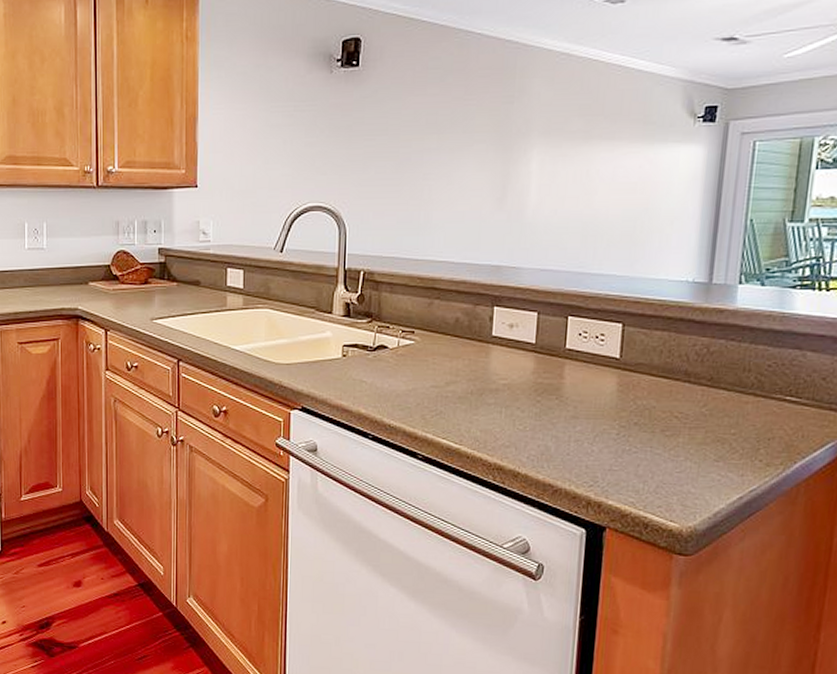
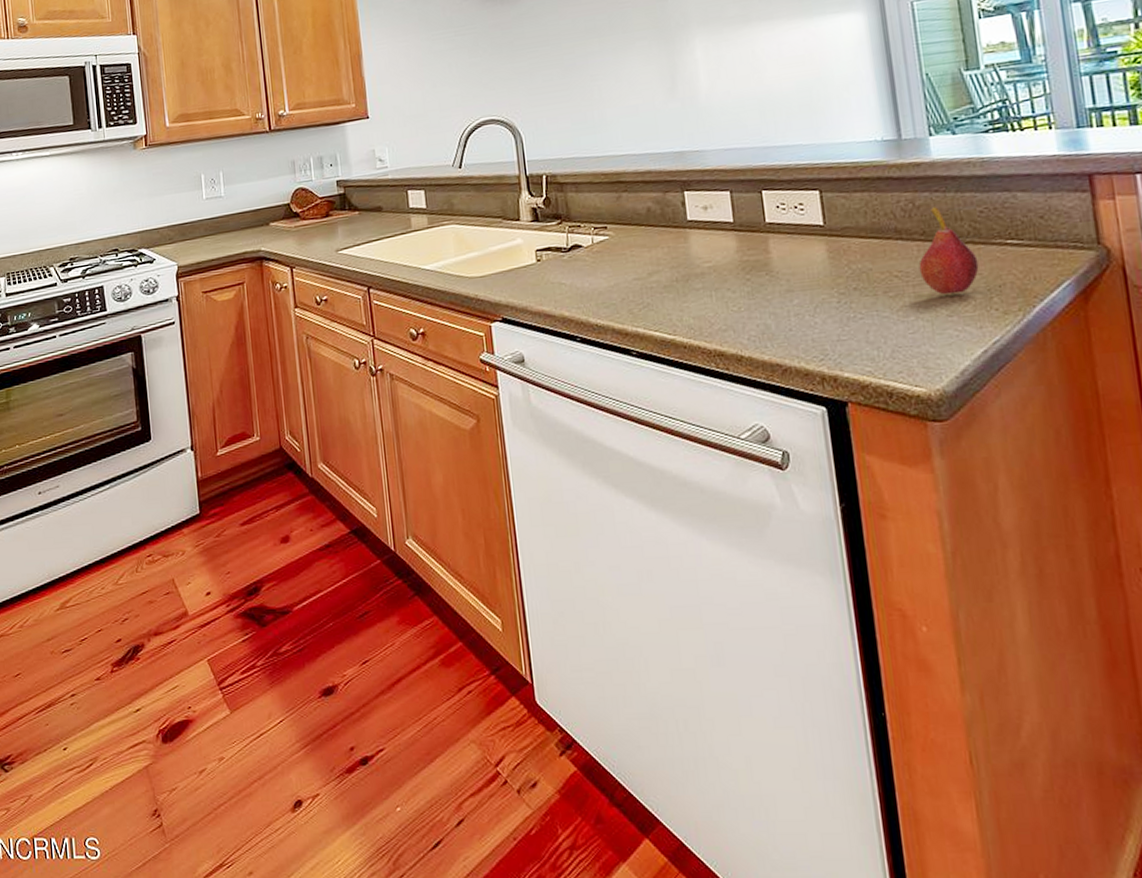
fruit: none [698,355,755,441] -> present [918,207,979,295]

